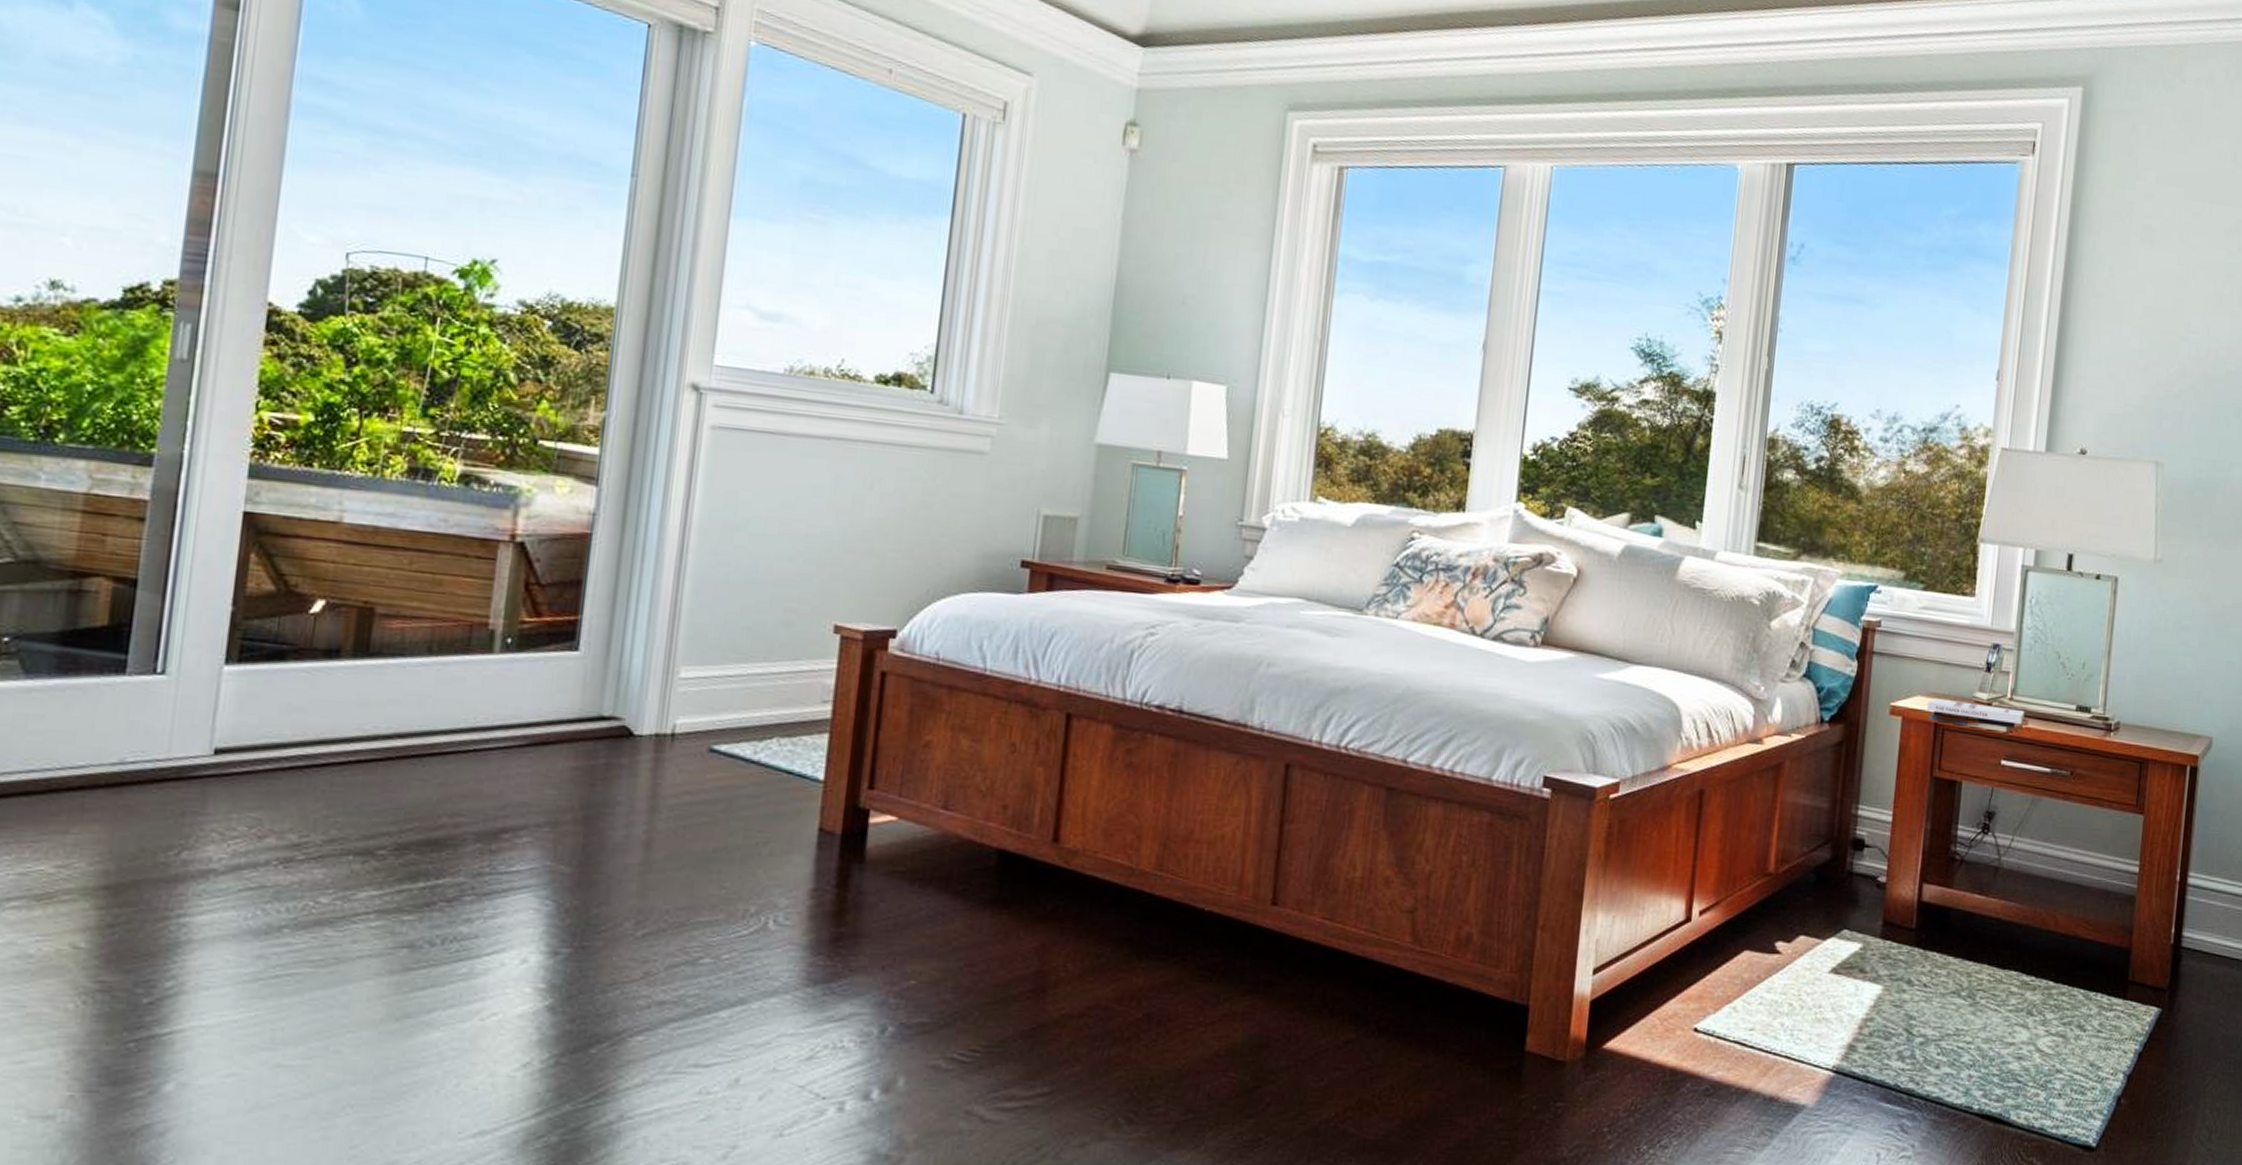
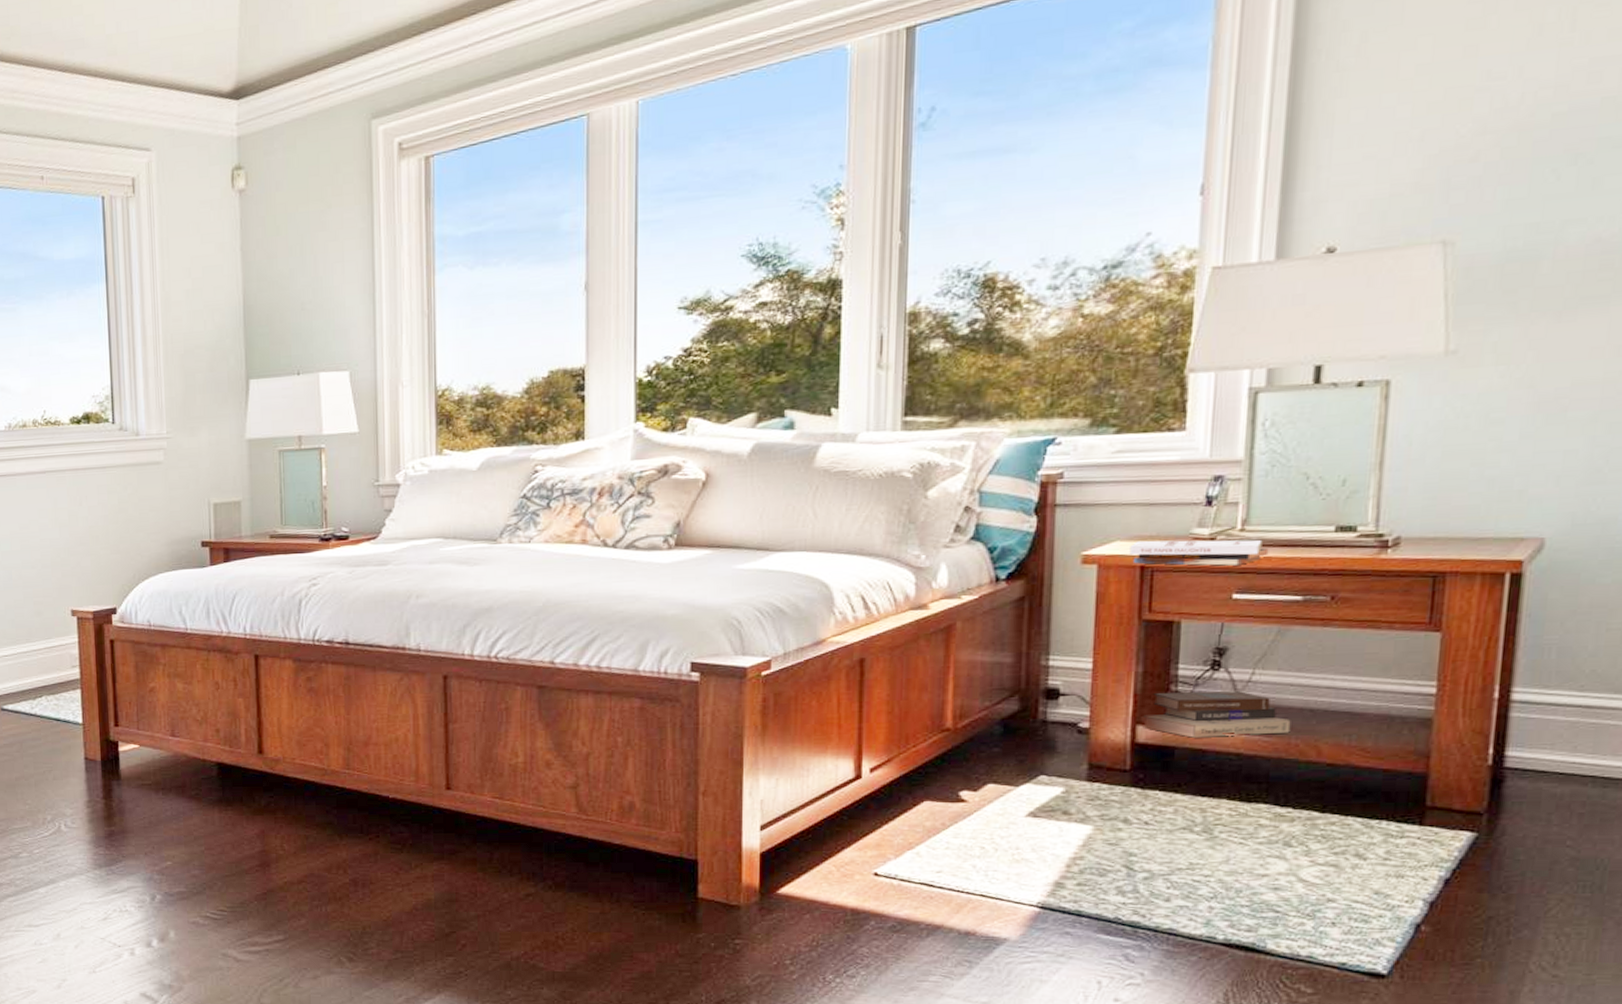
books: none [1927,852,2038,902] -> present [1142,691,1291,738]

